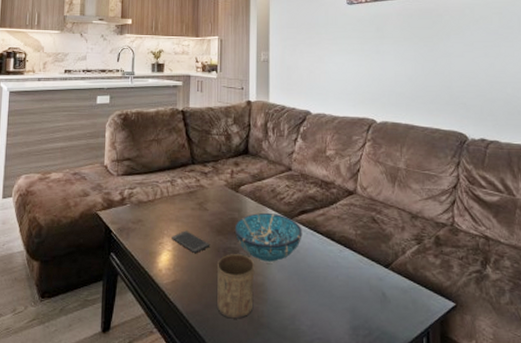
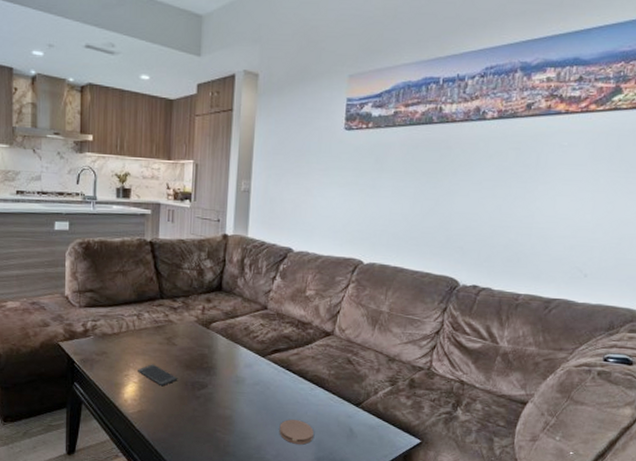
cup: present [216,254,255,319] -> none [183,388,223,447]
decorative bowl: present [234,212,303,263] -> none [203,350,274,398]
coaster: none [312,285,347,313] -> present [279,419,314,445]

